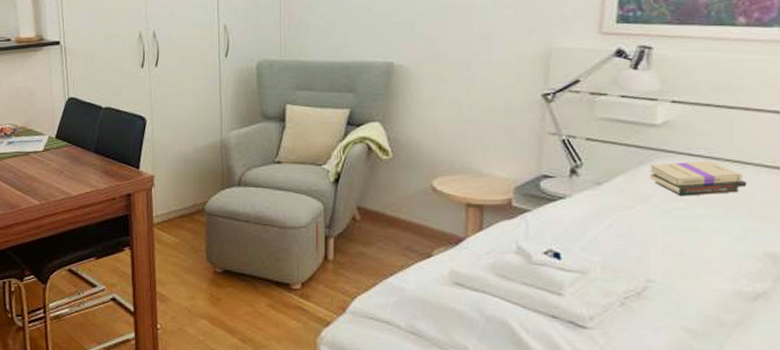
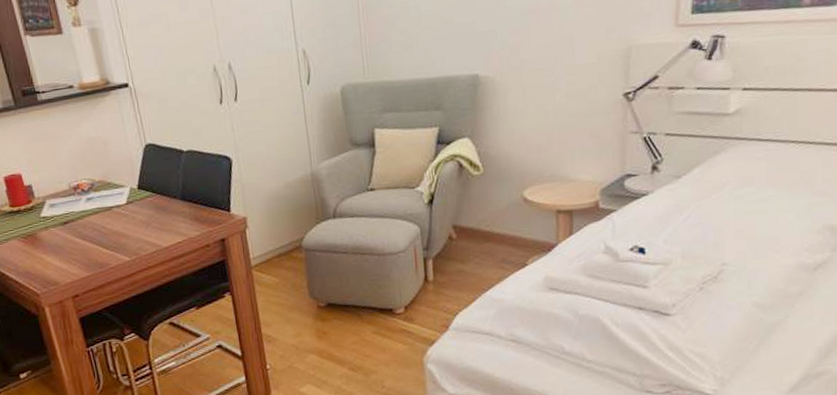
books: present [649,160,747,196] -> none [723,143,810,181]

